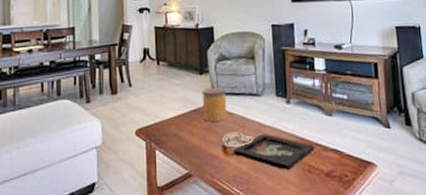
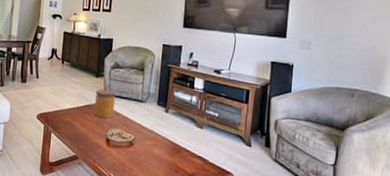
decorative tray: present [234,134,315,170] -> none [115,134,184,167]

